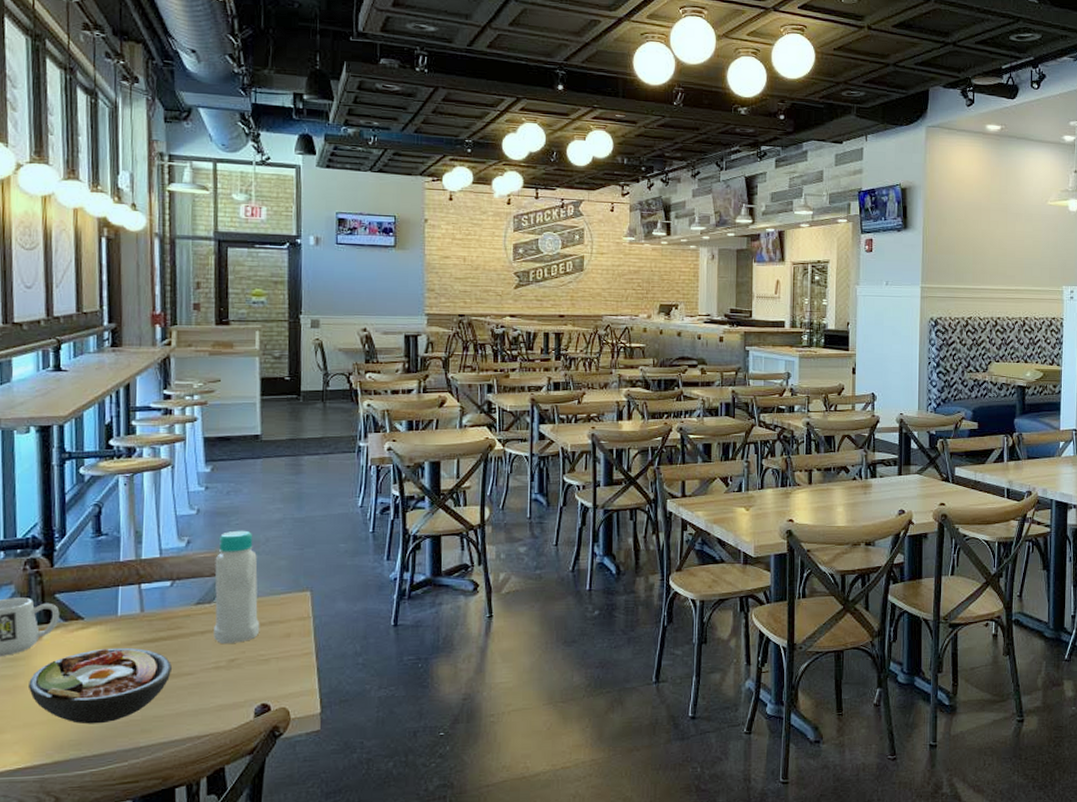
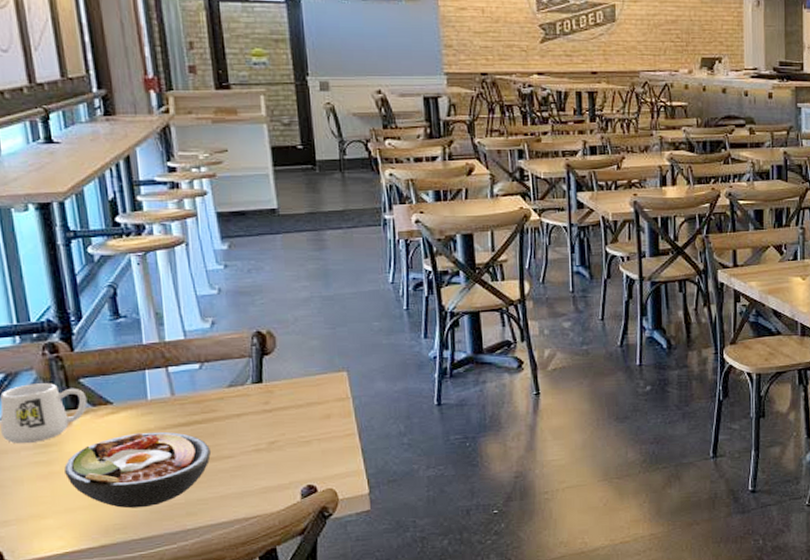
bottle: present [214,530,260,643] -> none [243,309,298,426]

